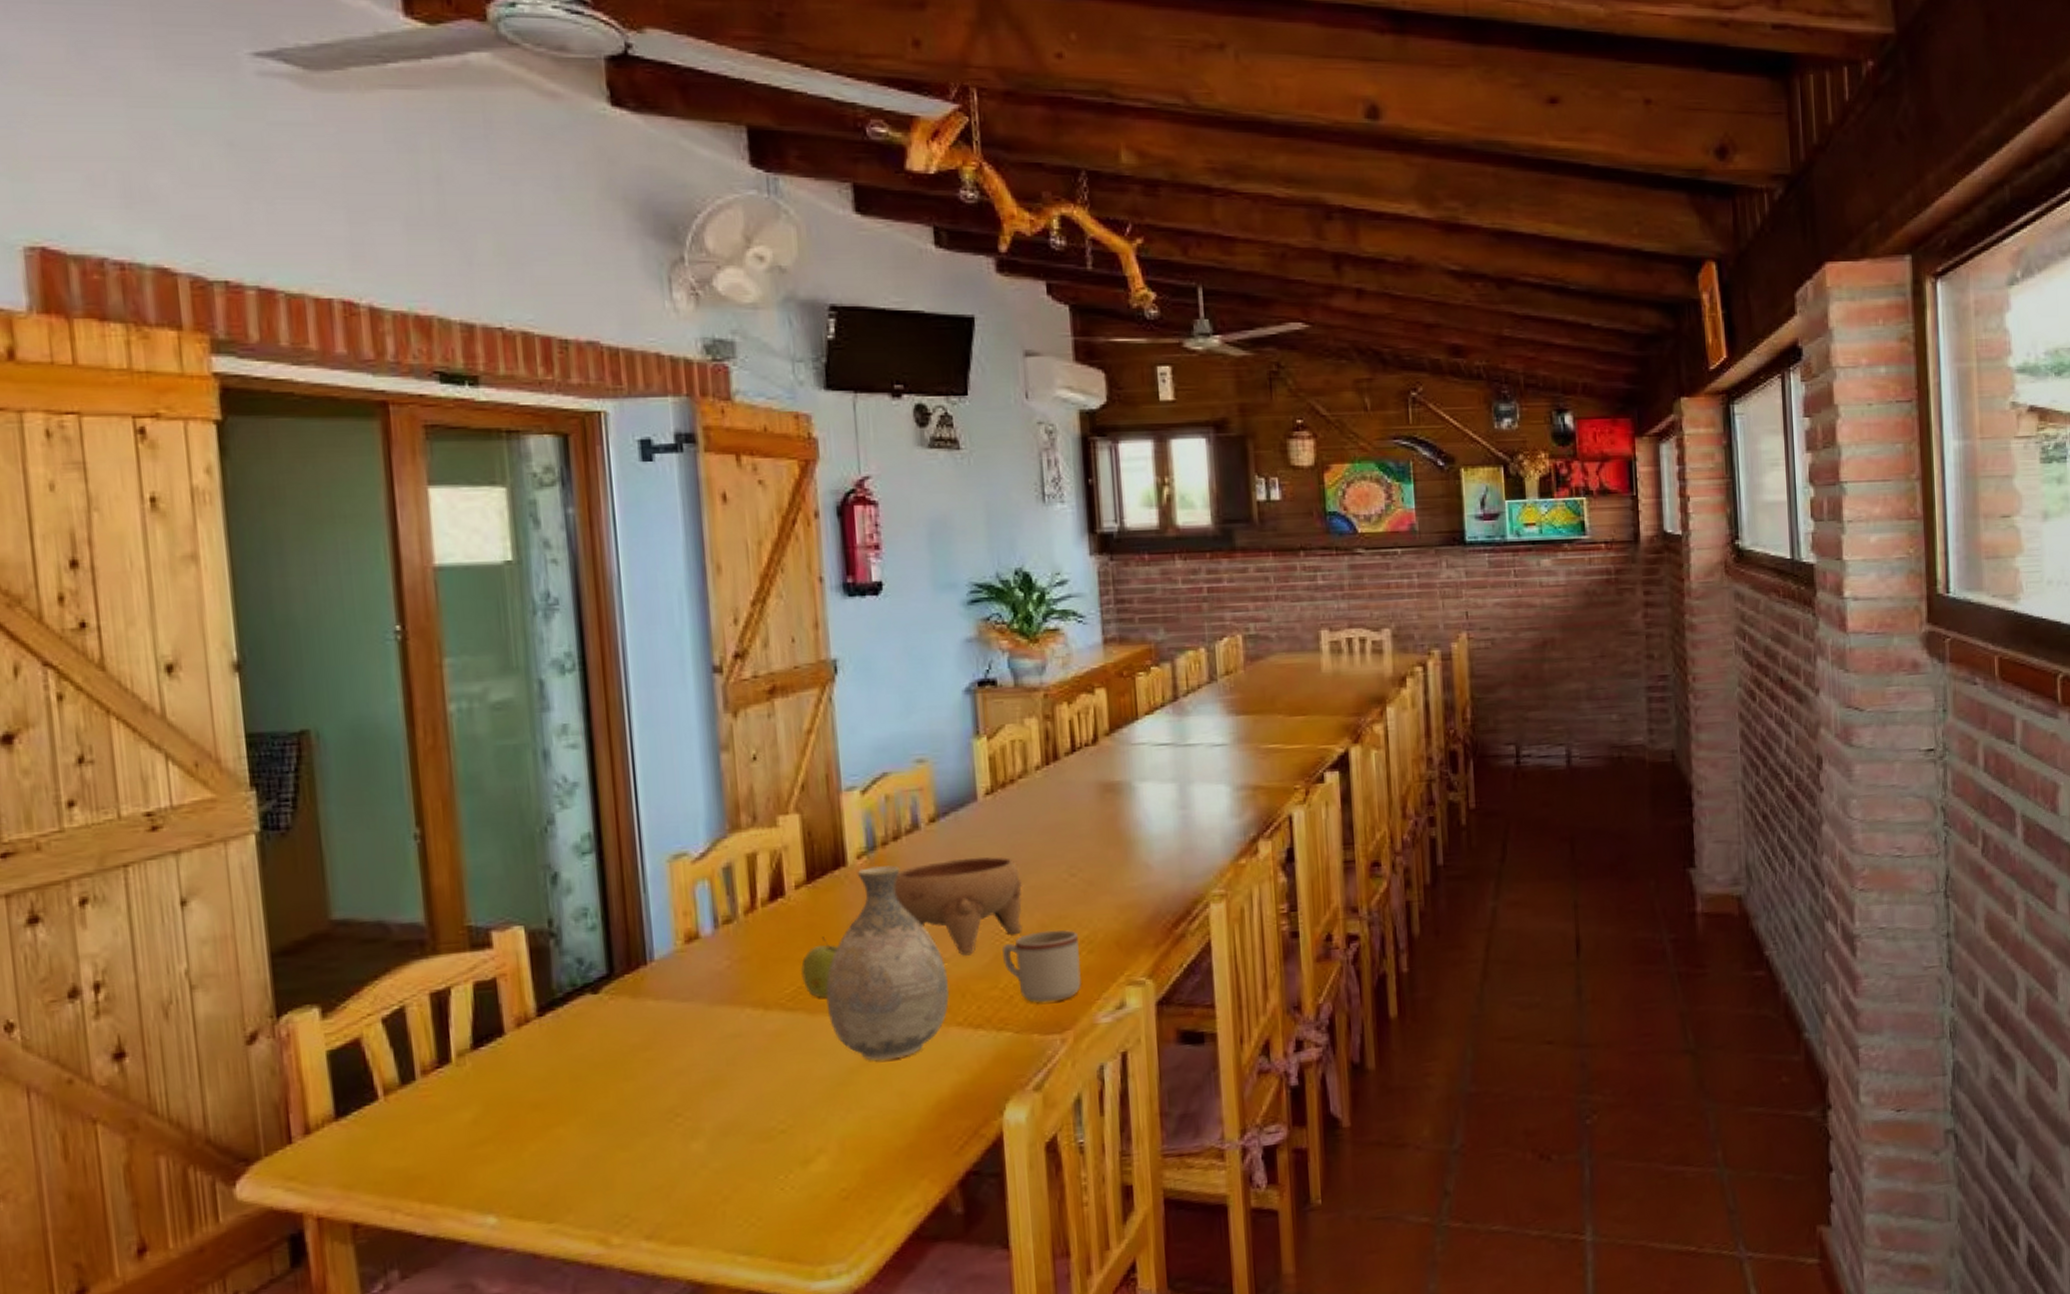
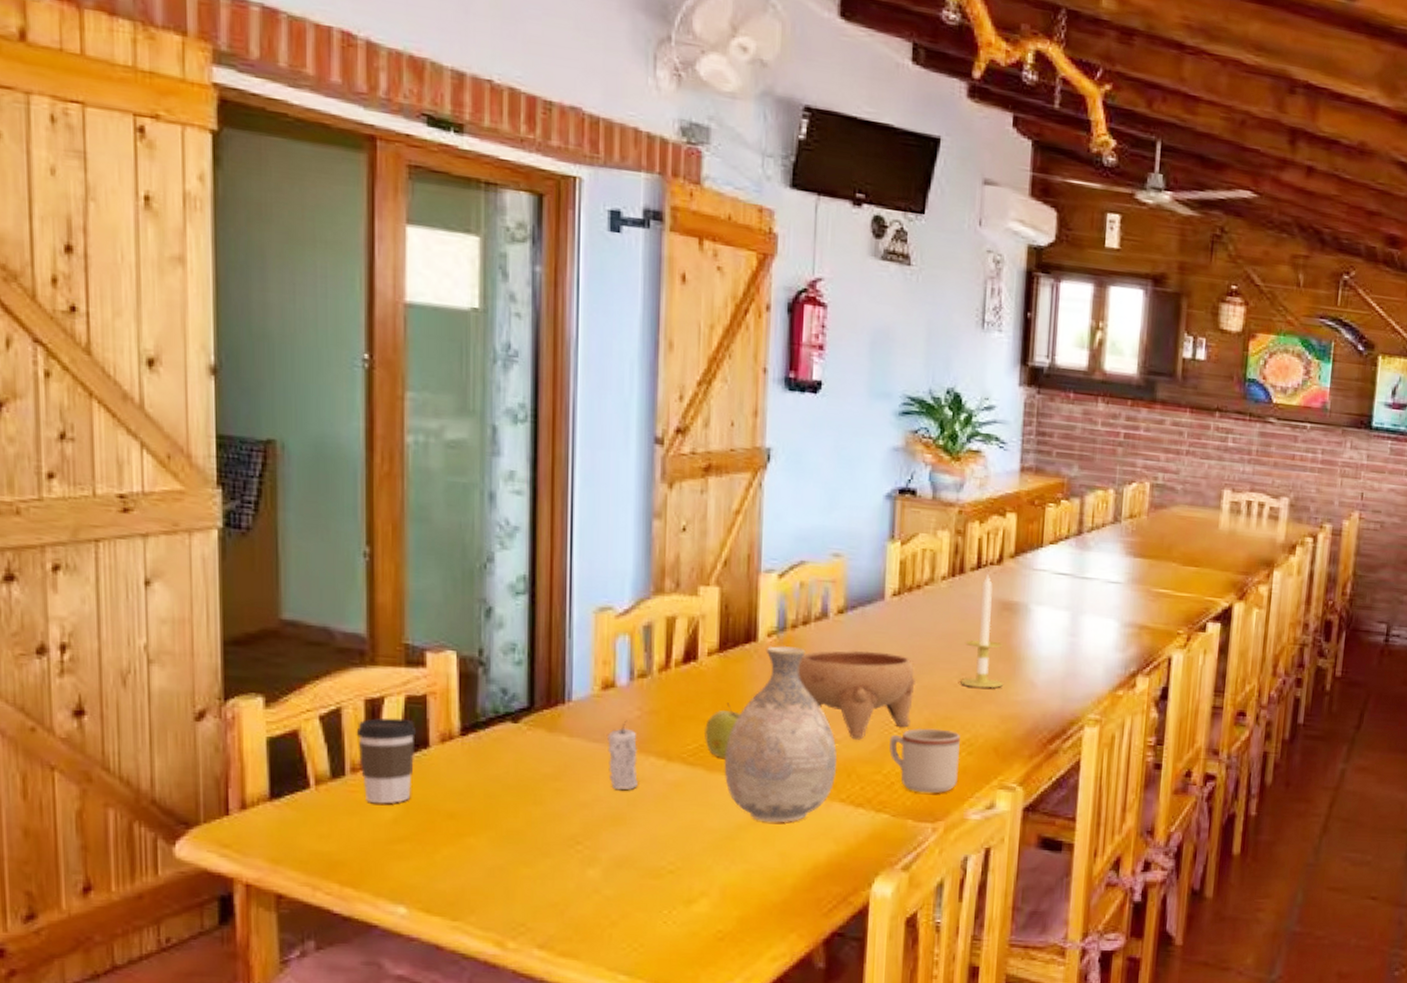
coffee cup: none [423,1007,490,1106] -> present [356,717,416,804]
candle: none [697,972,736,1049] -> present [607,720,638,790]
candle: none [1070,755,1116,880] -> present [960,573,1003,689]

